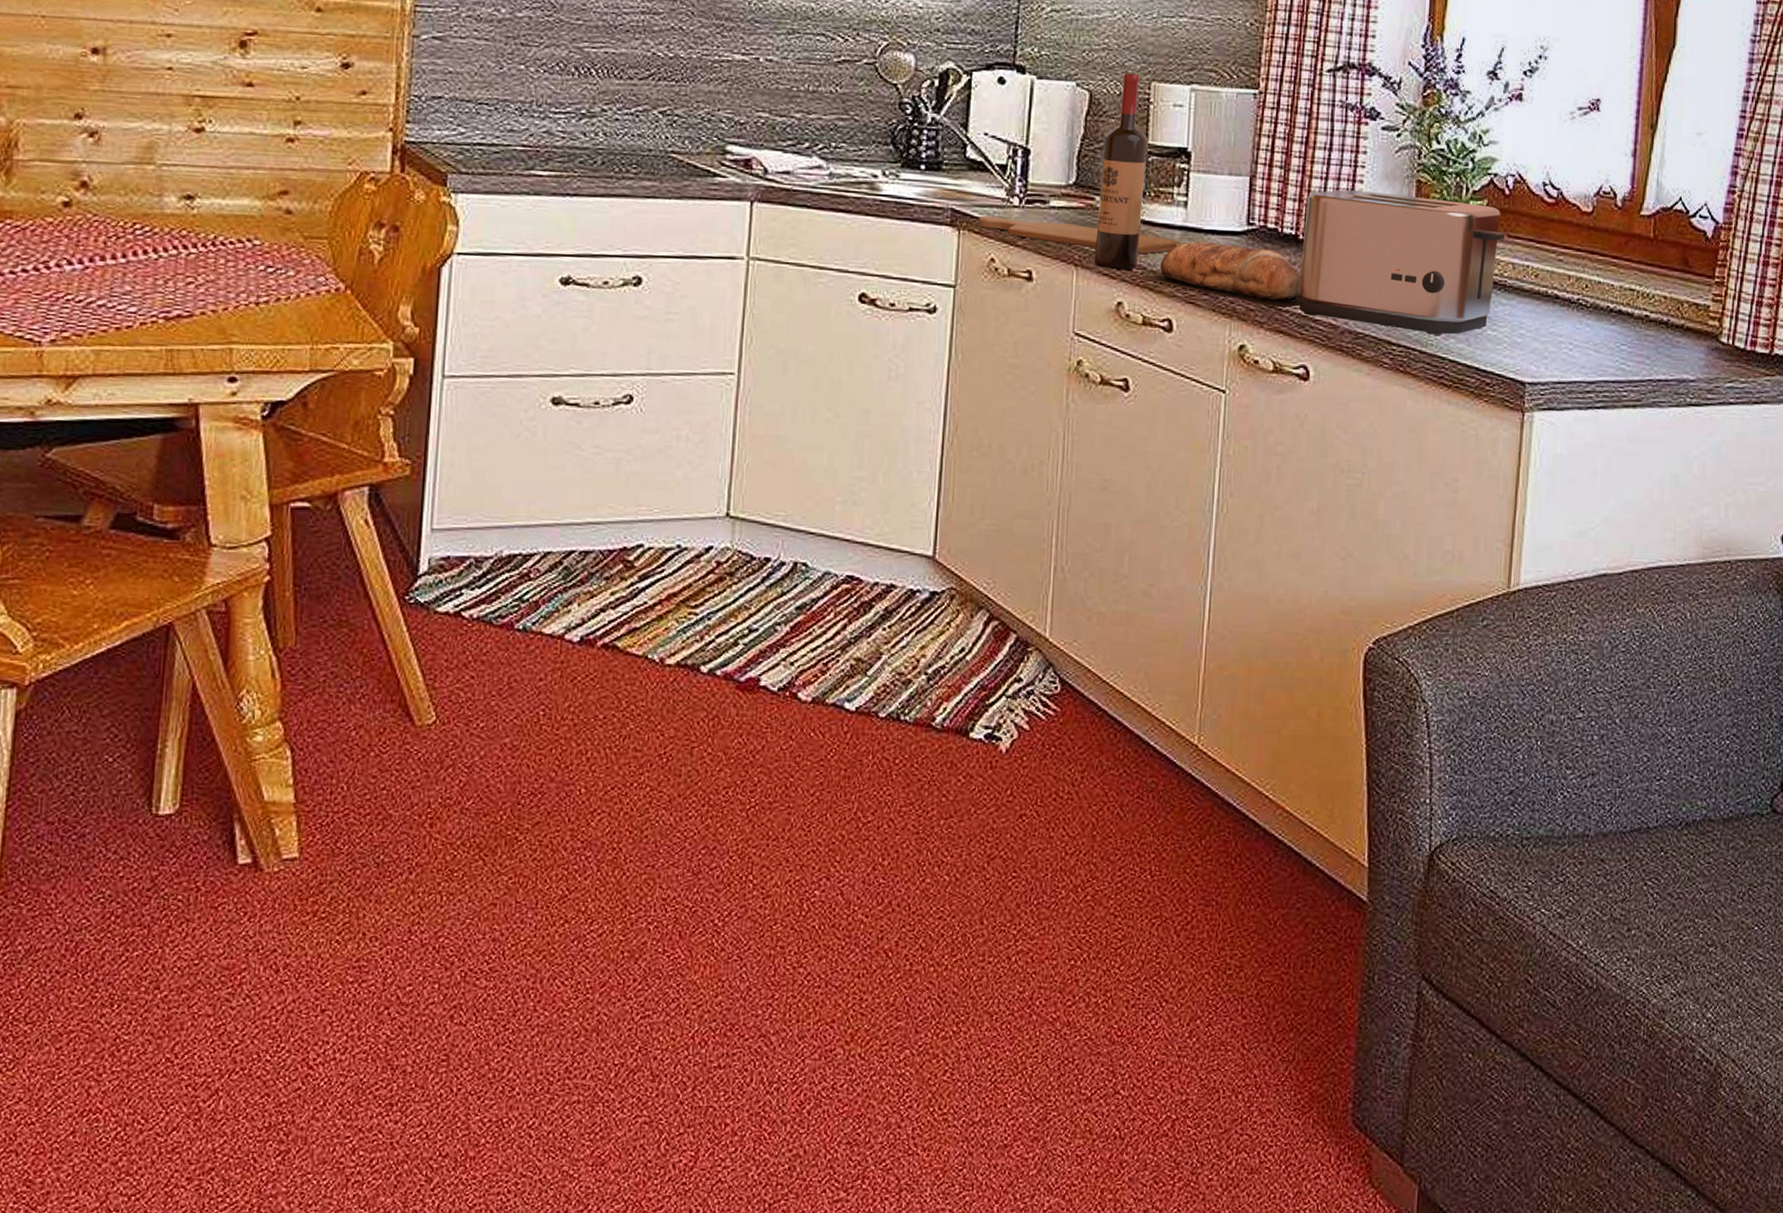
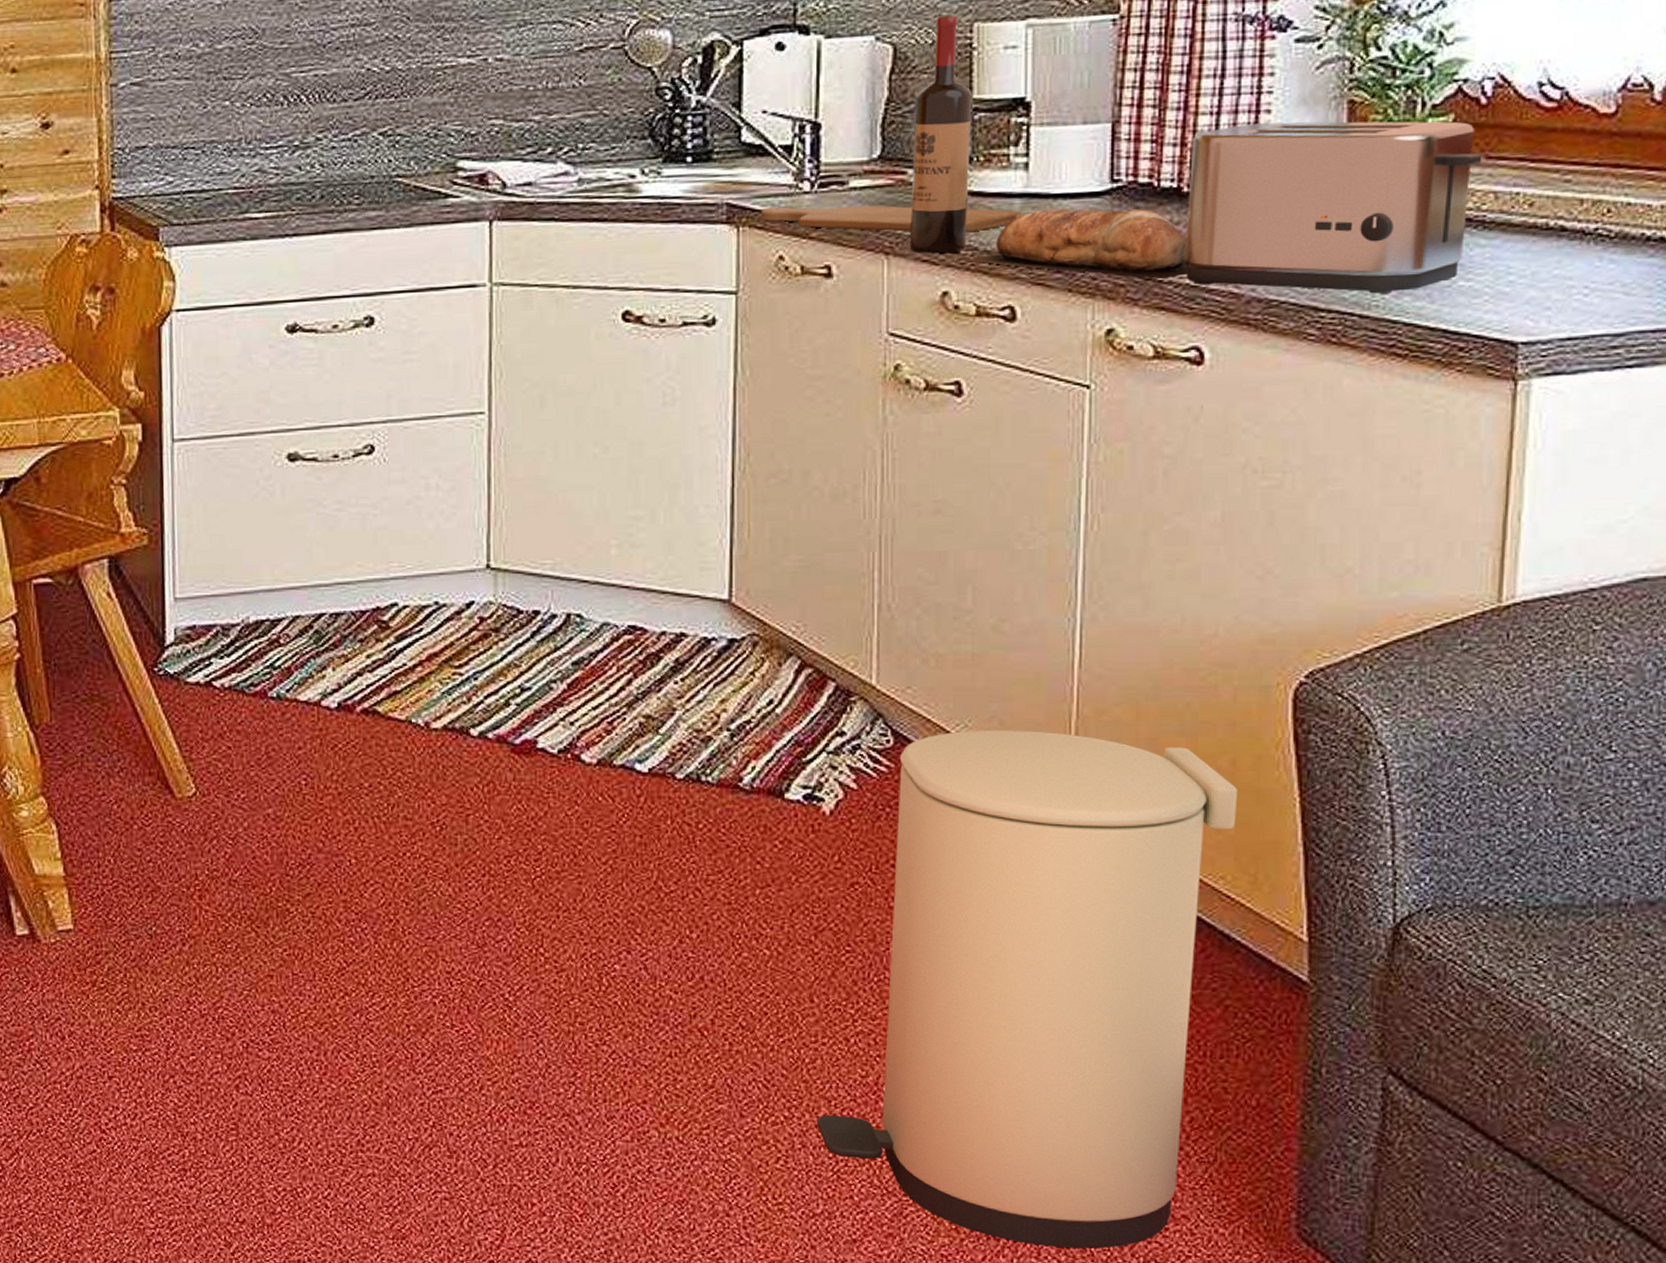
pedal bin: none [980,680,1322,1143] -> present [817,730,1238,1249]

